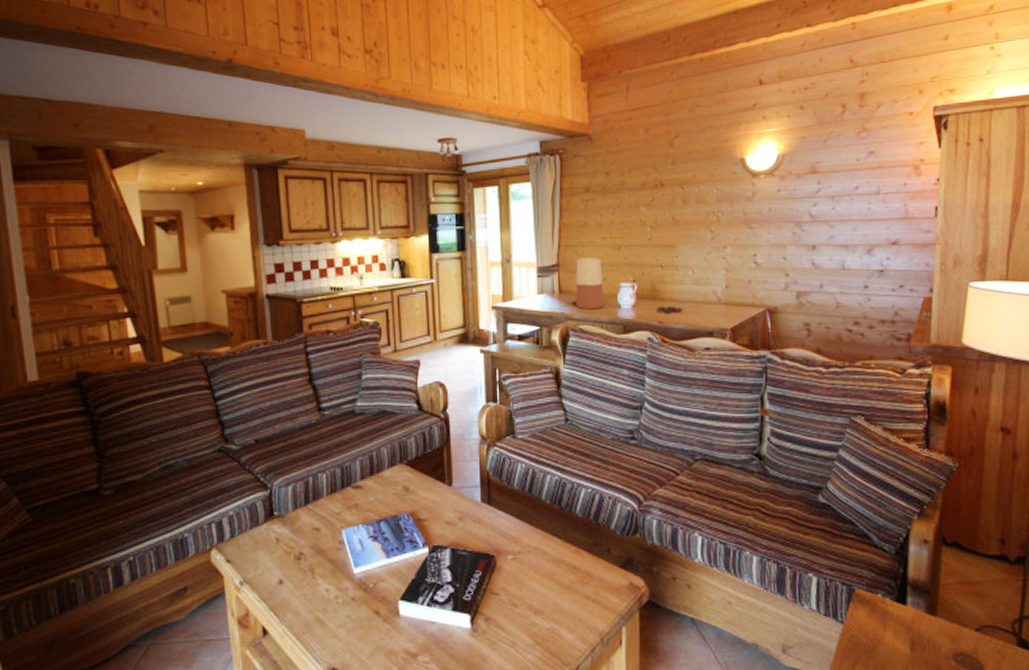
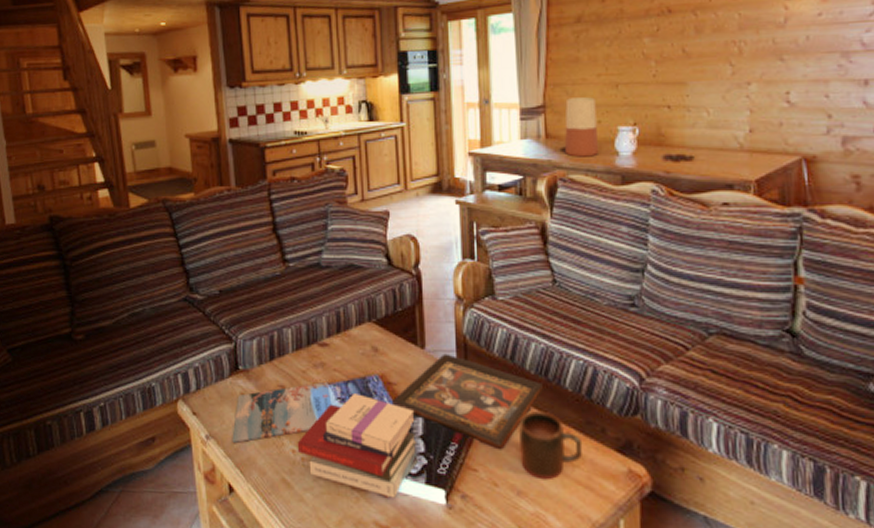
magazine: none [266,521,365,588] -> present [232,381,332,444]
books: none [331,531,445,627] -> present [297,393,418,498]
decorative tray: none [422,489,557,574] -> present [393,353,543,450]
mug: none [535,537,591,597] -> present [518,411,583,479]

